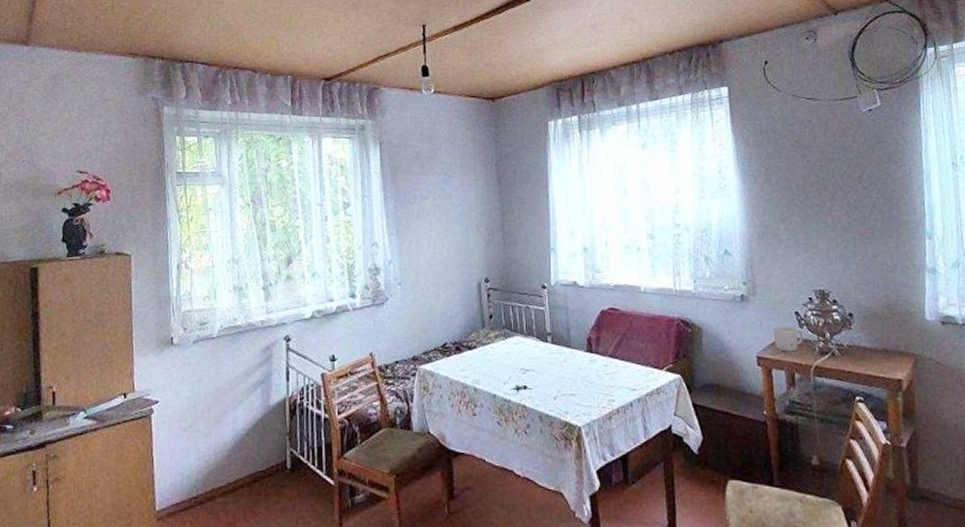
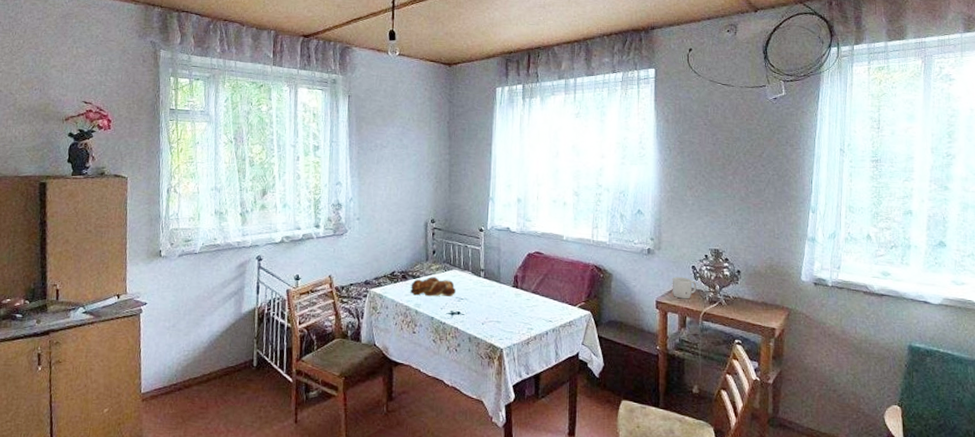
bread loaf: none [466,346,520,370] -> present [410,276,456,297]

